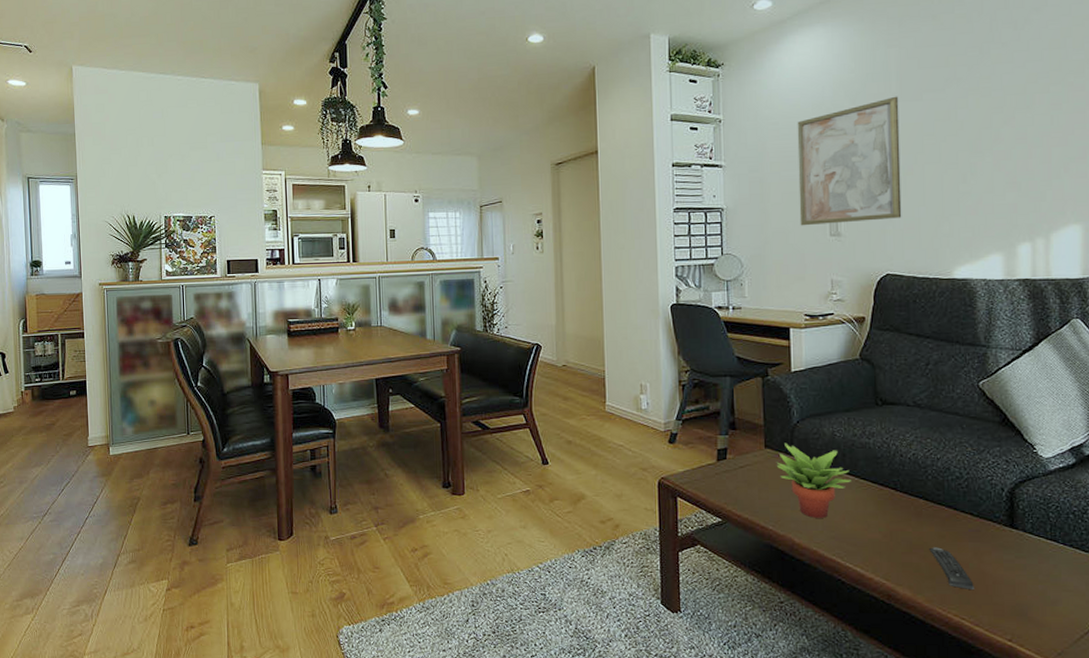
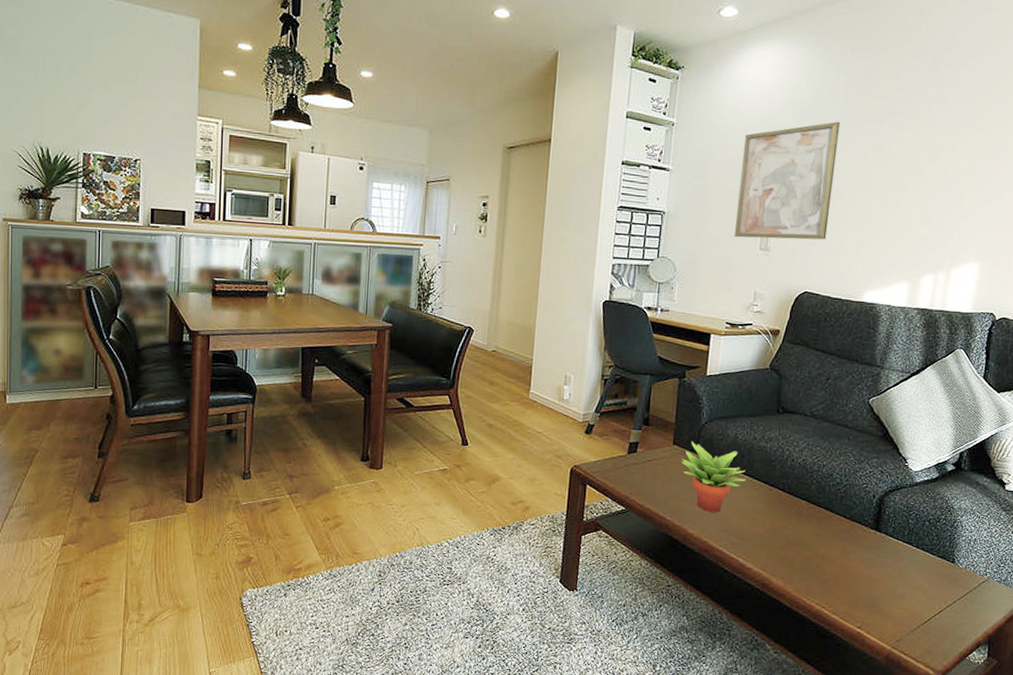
remote control: present [929,547,974,589] -> none [804,544,837,582]

